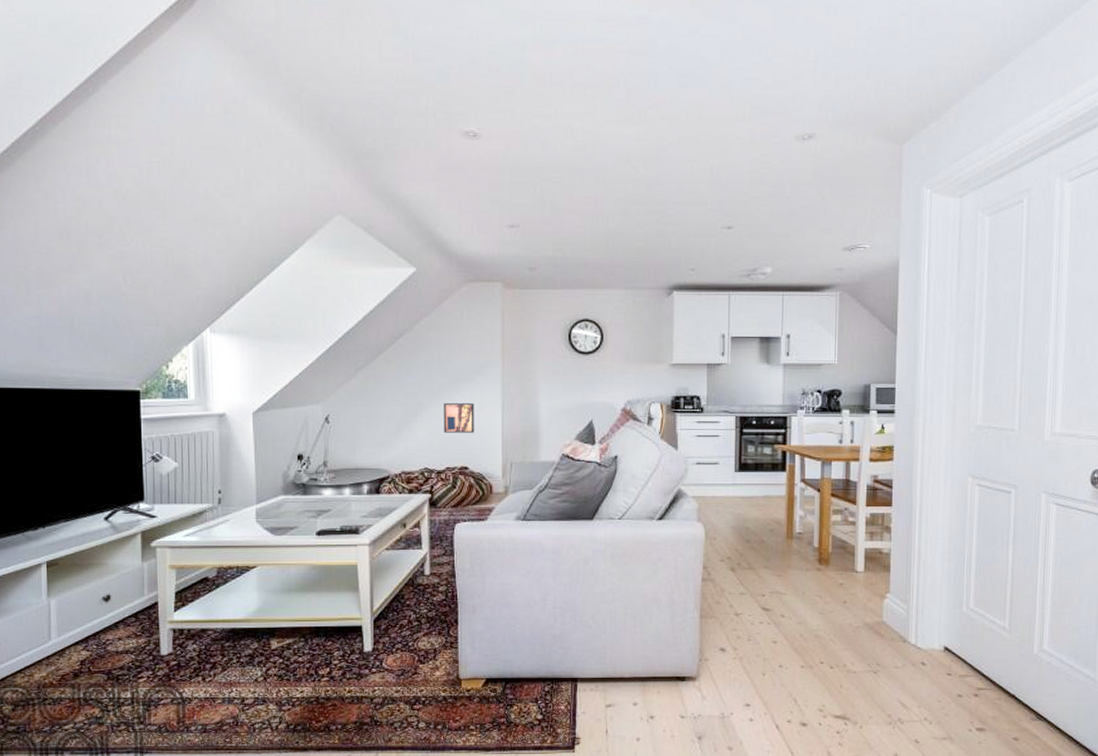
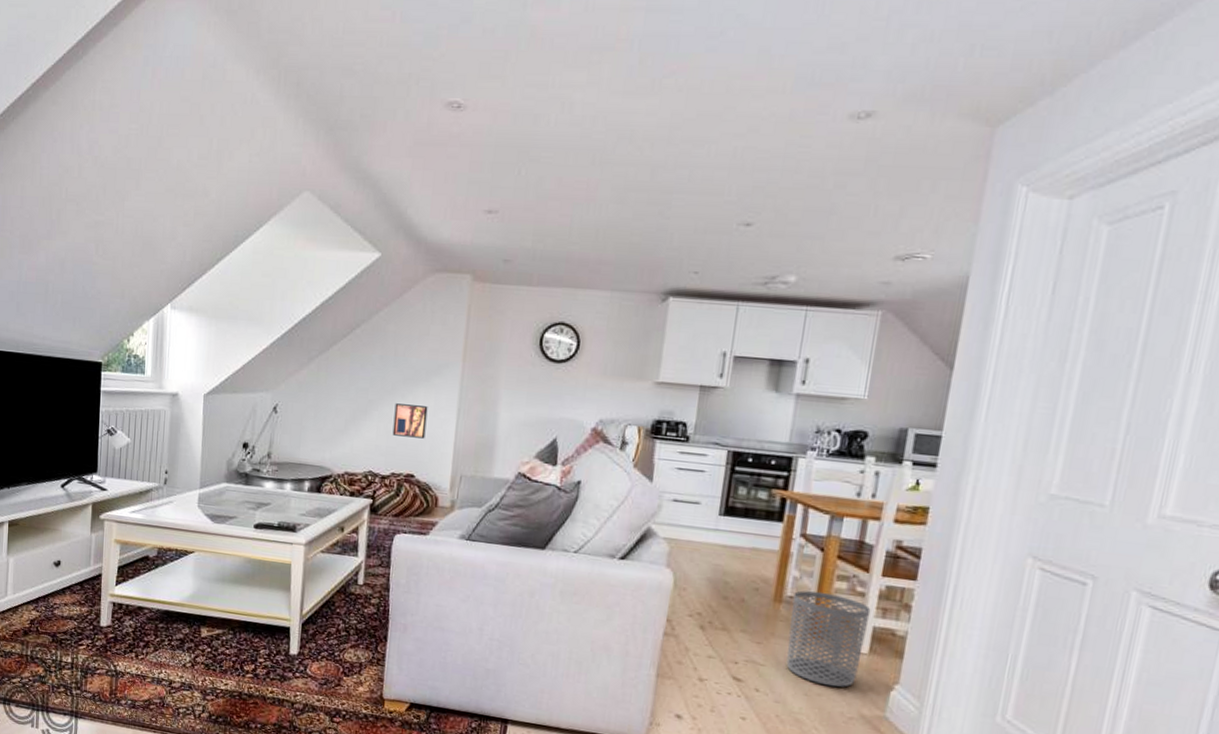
waste bin: none [801,526,861,604] -> present [786,590,871,688]

